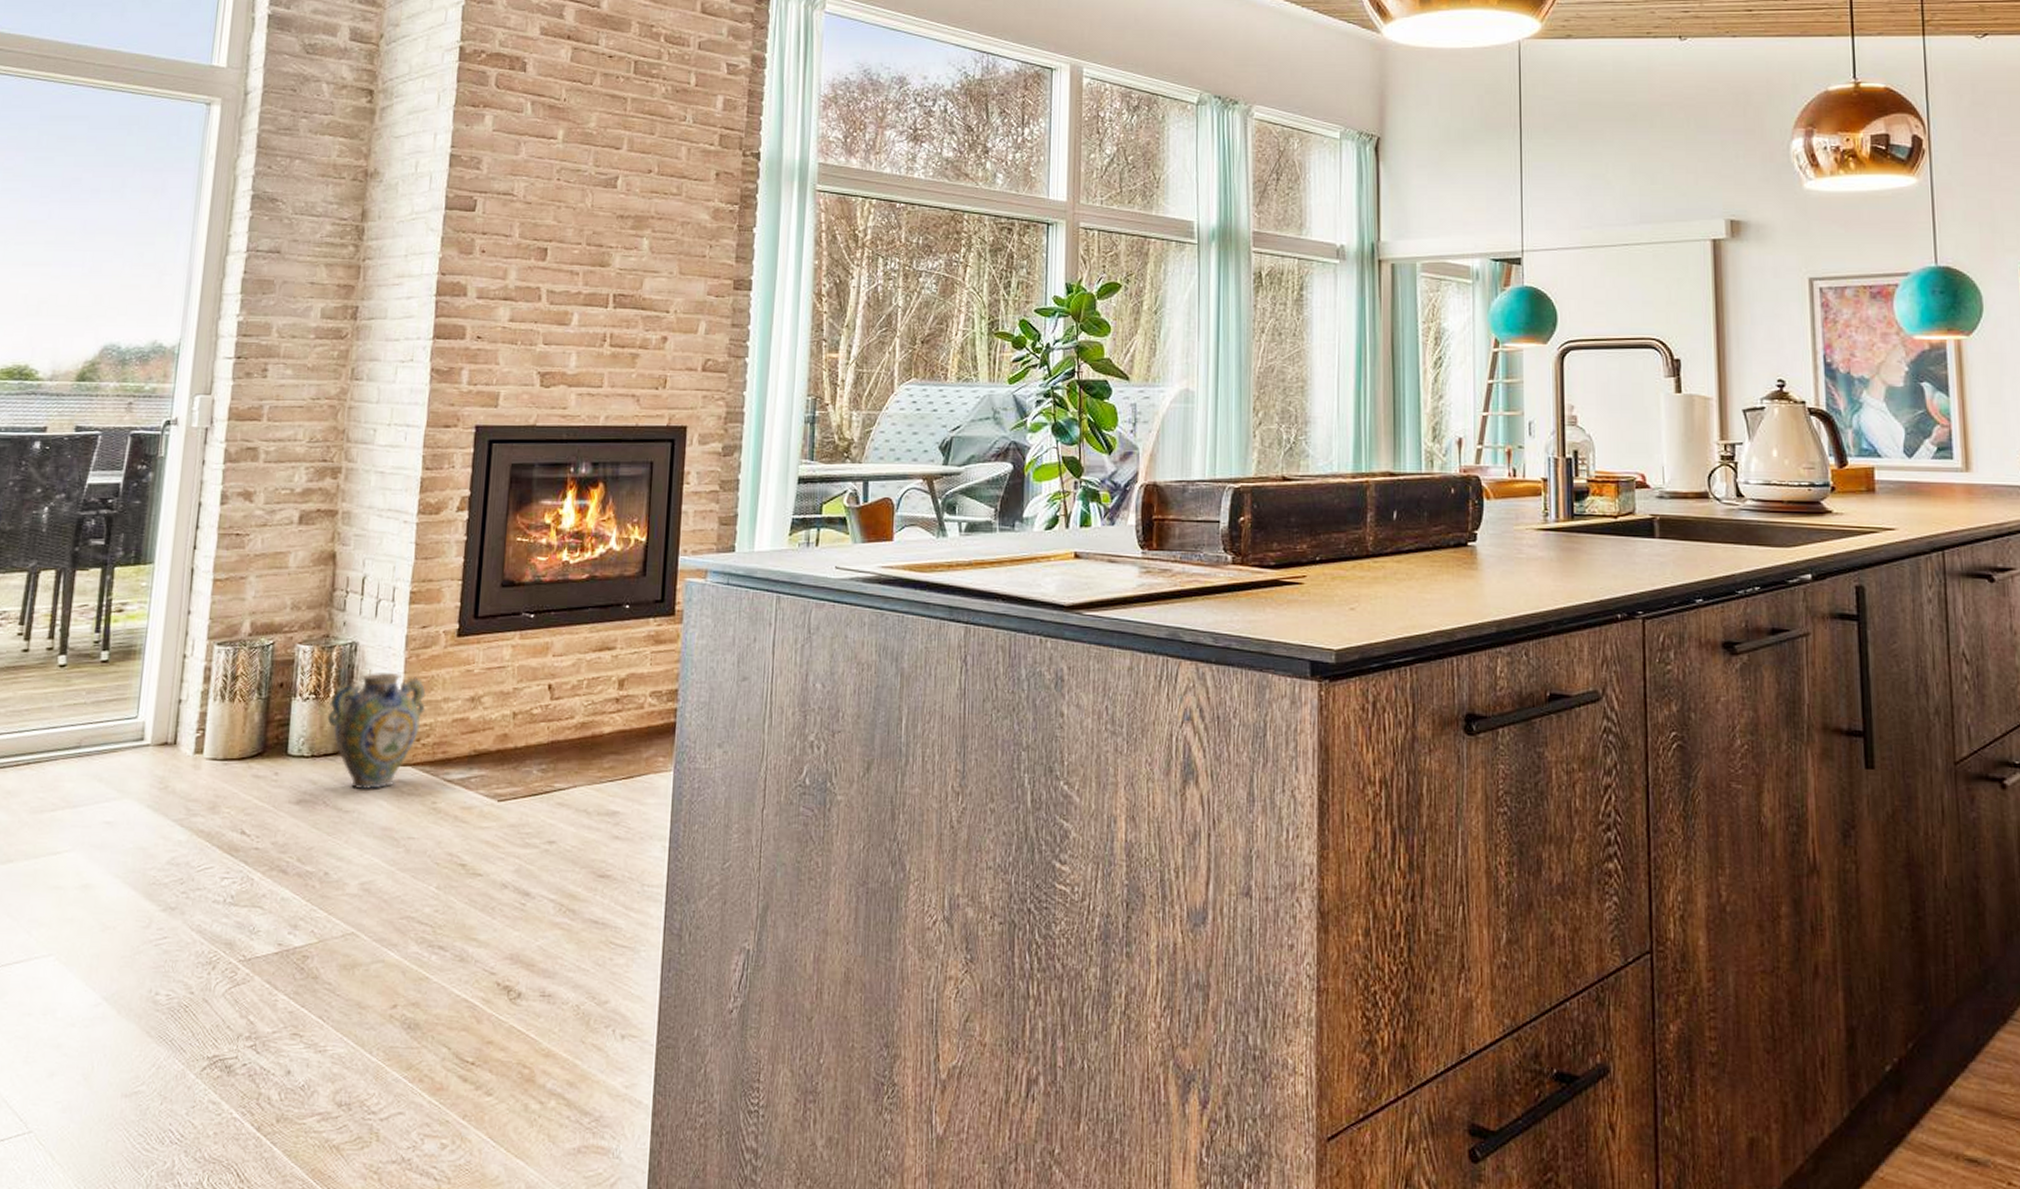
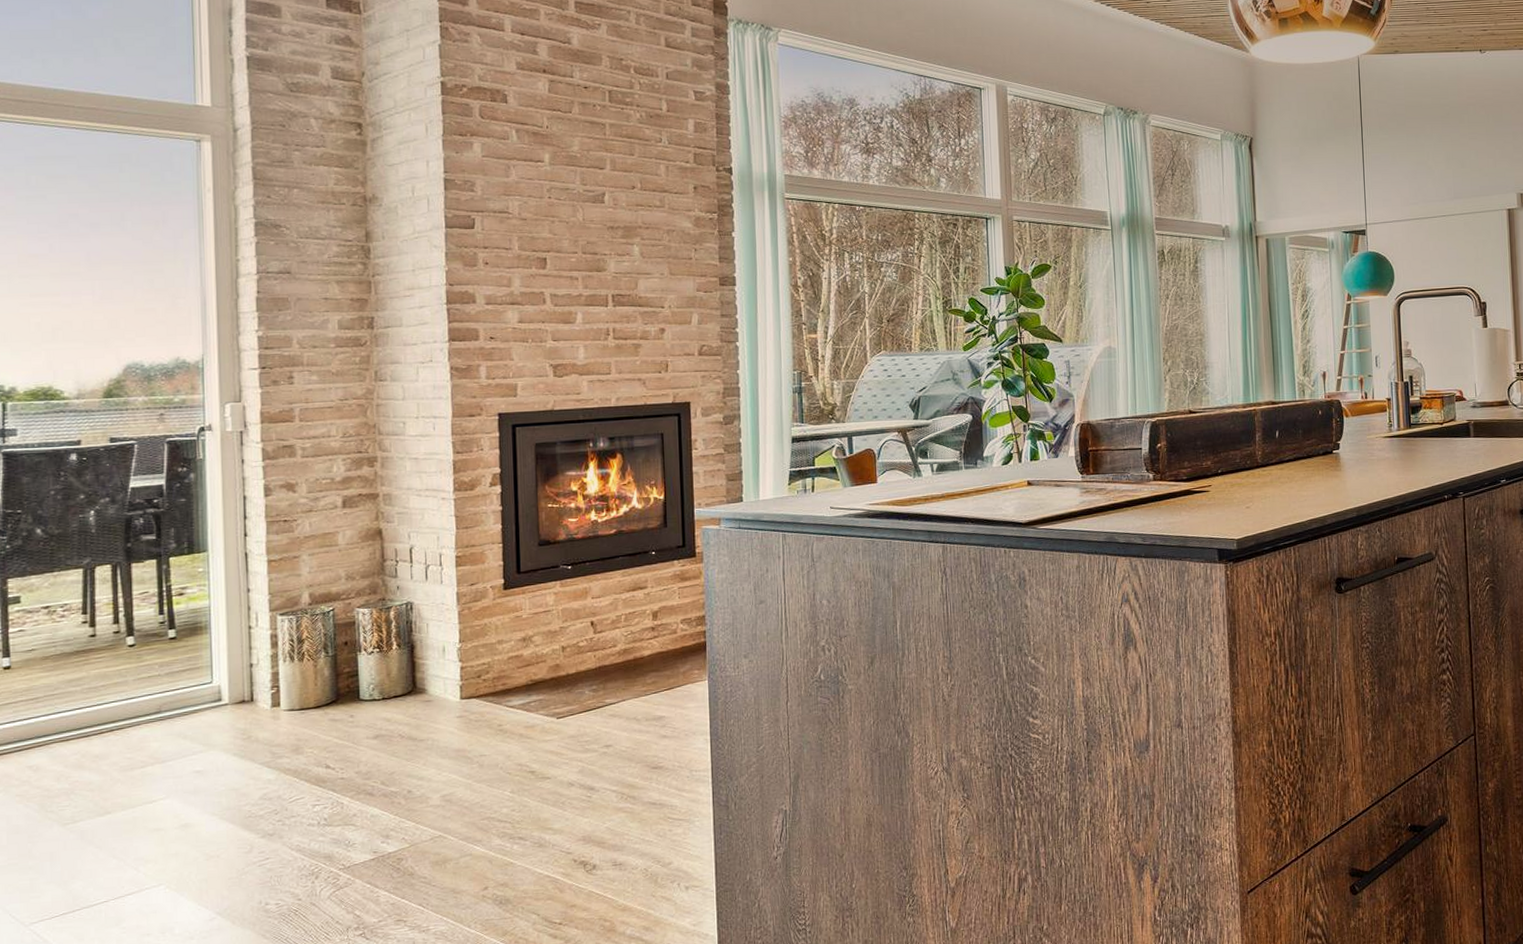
ceramic jug: present [327,673,426,790] -> none [393,624,482,722]

